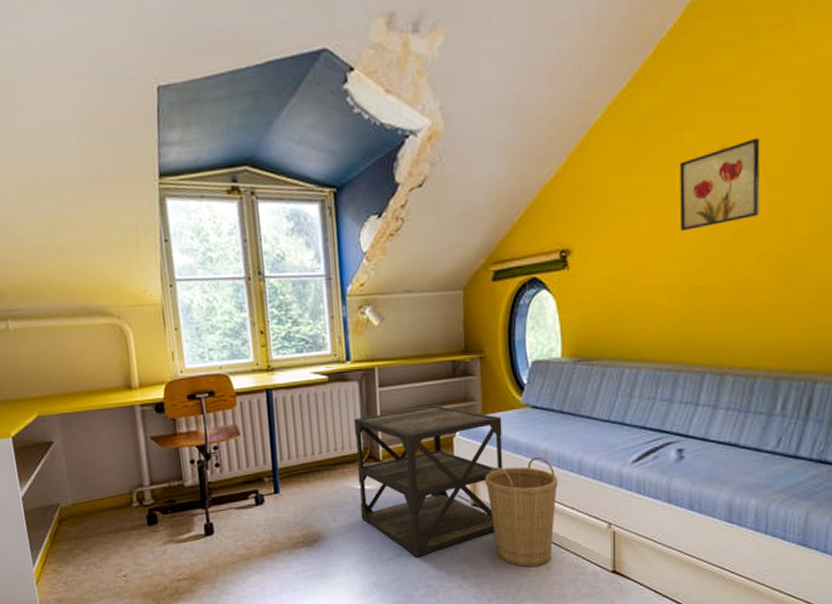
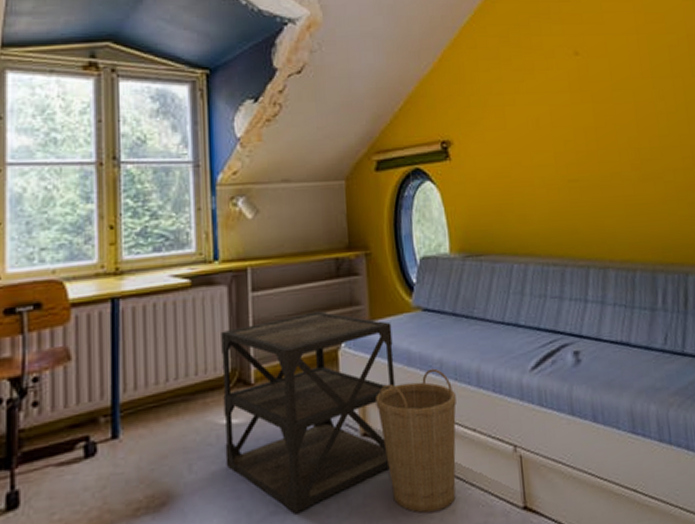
wall art: present [679,137,760,232] -> none [541,47,614,127]

